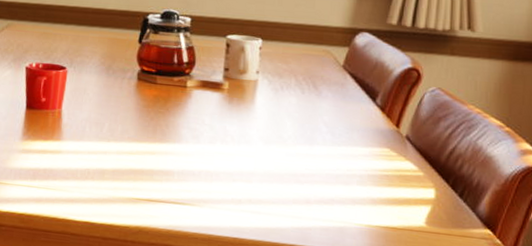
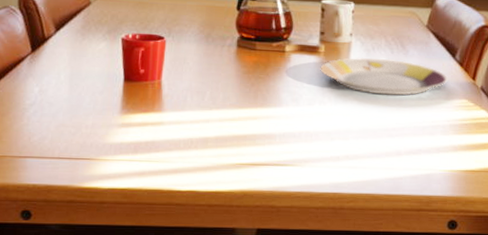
plate: none [222,96,366,140] -> present [319,57,448,96]

